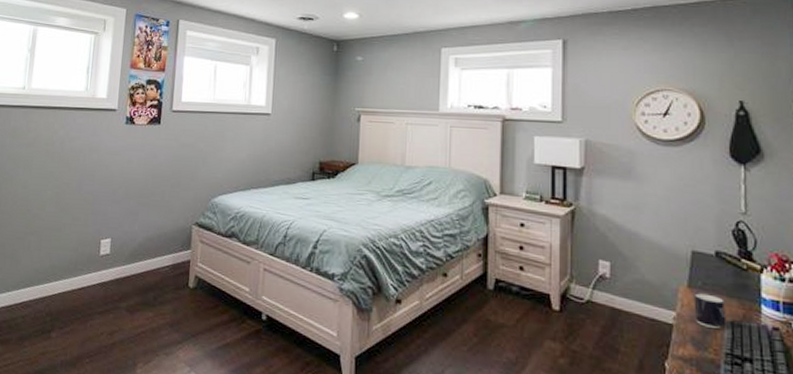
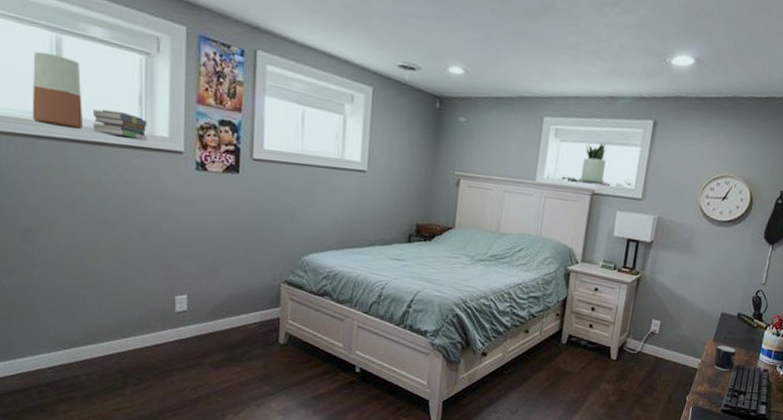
vase: none [9,41,47,98] -> present [32,51,82,130]
books: none [51,80,92,103] -> present [93,109,148,142]
planter: none [485,67,516,111] -> present [578,142,606,185]

